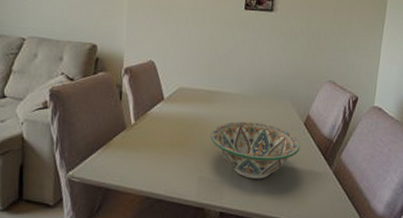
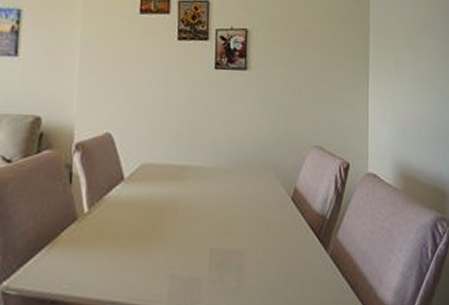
decorative bowl: present [210,122,301,179] -> none [182,201,290,272]

